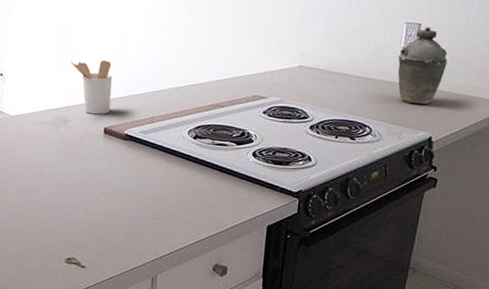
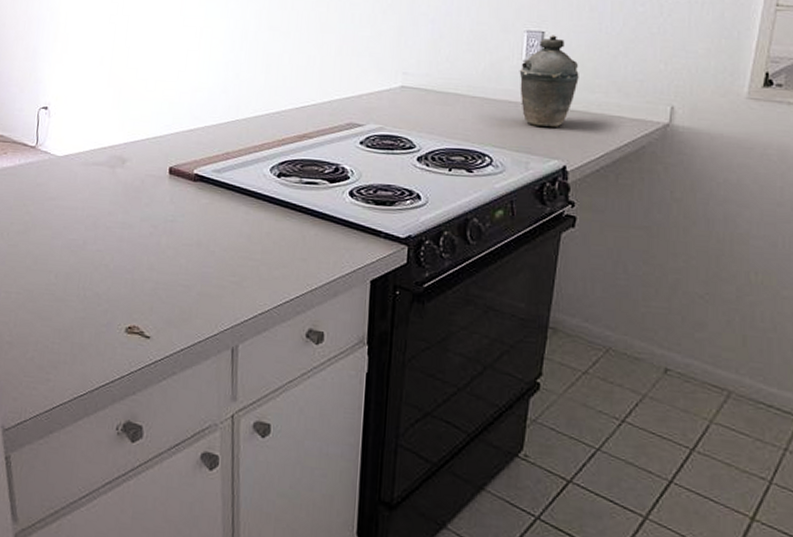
utensil holder: present [70,60,113,115] -> none [127,86,178,152]

